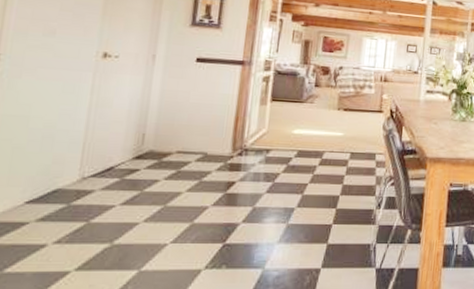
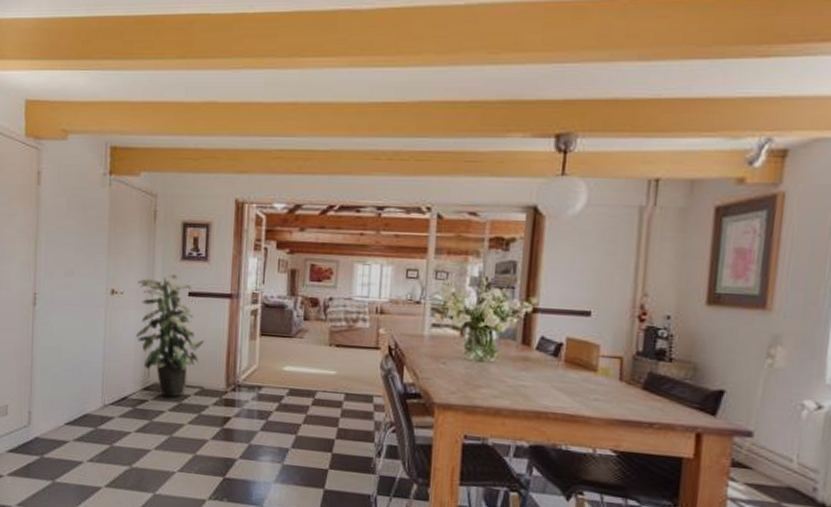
indoor plant: none [130,39,212,166] -> present [135,273,205,398]

